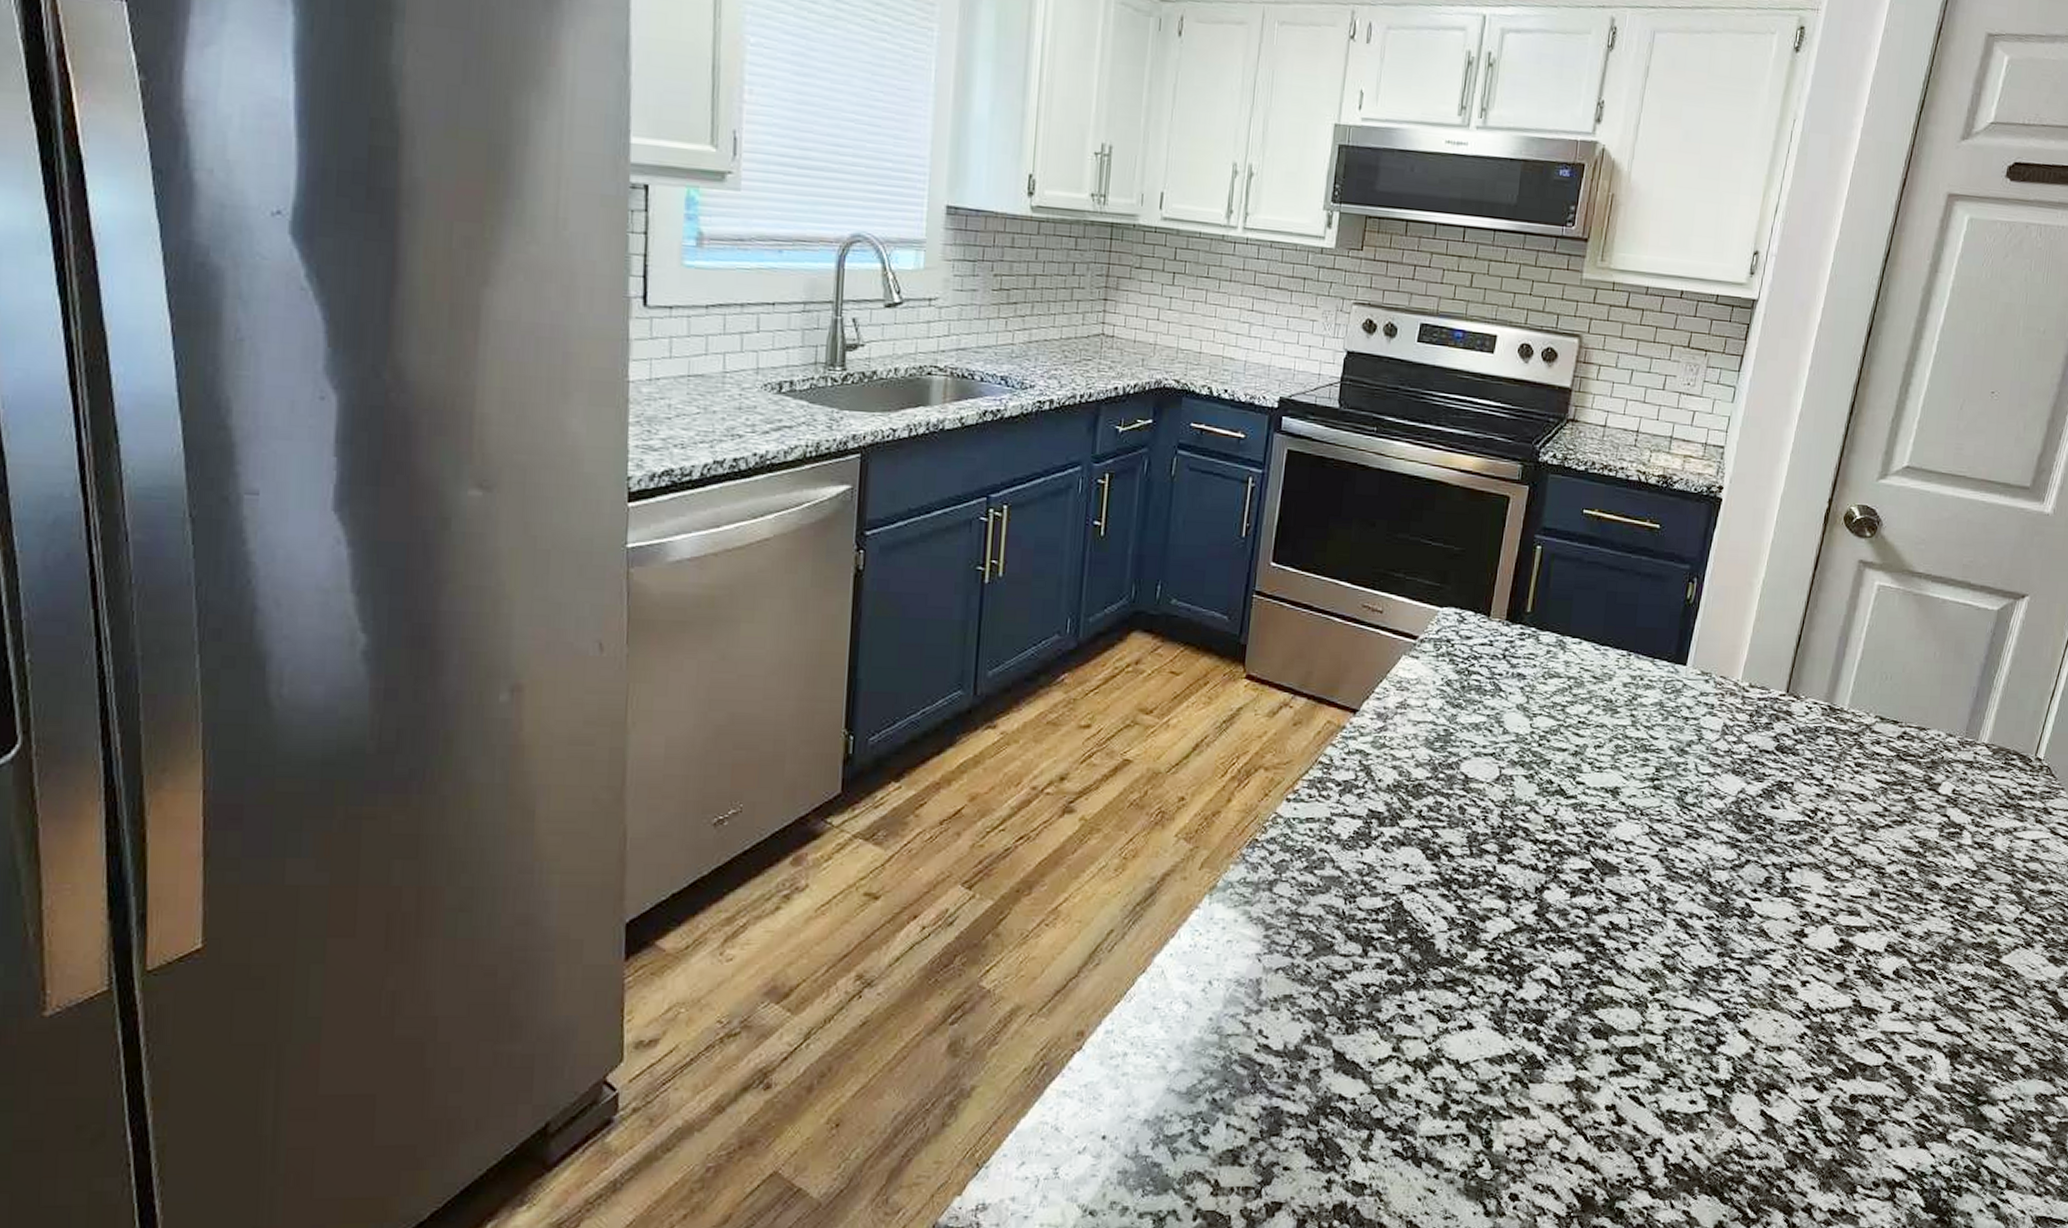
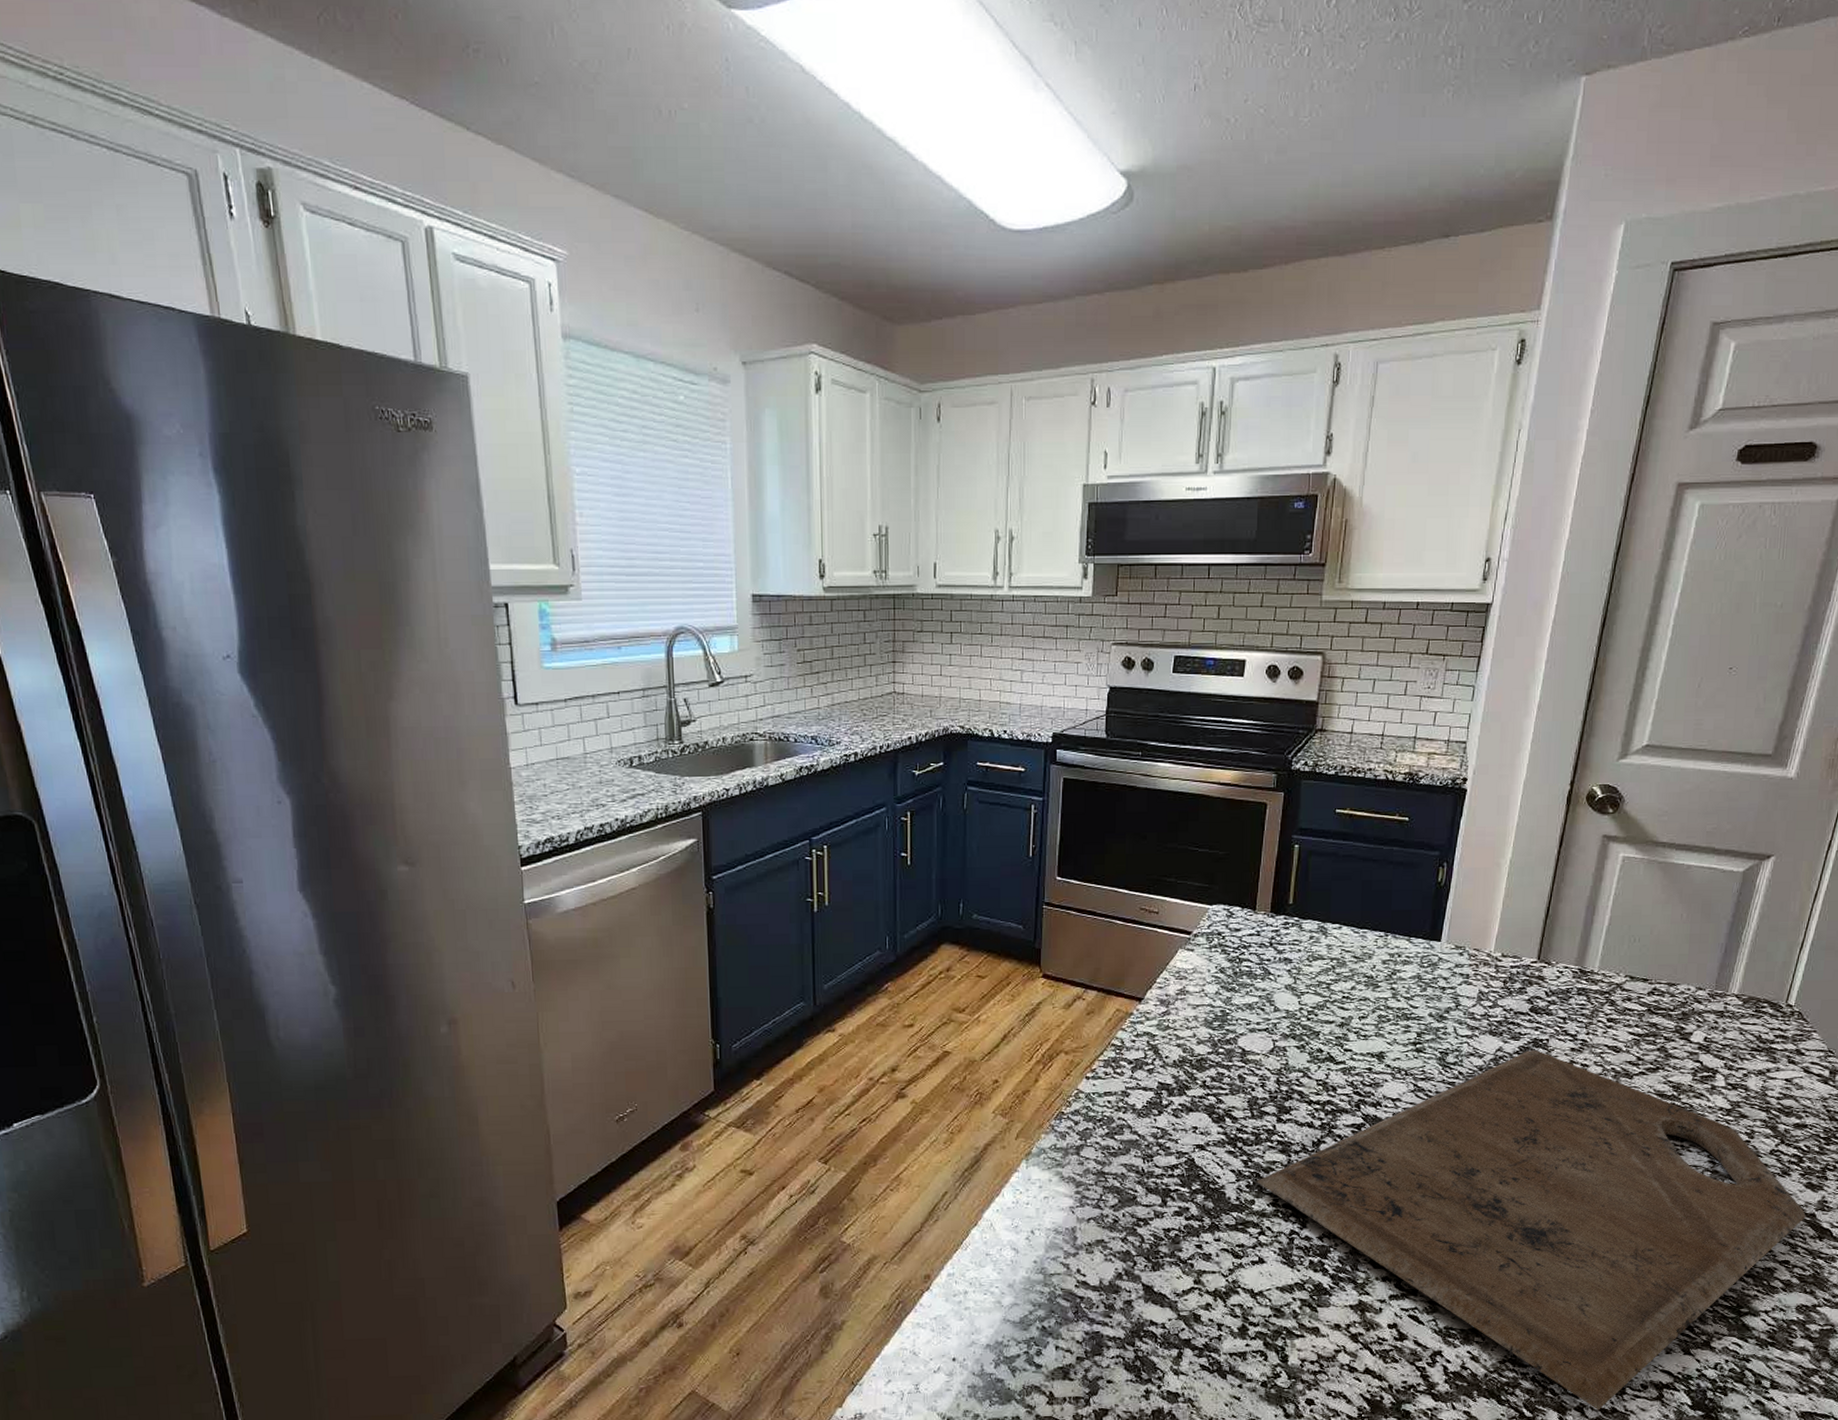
cutting board: none [1471,794,2048,1212] -> present [1257,1050,1806,1410]

